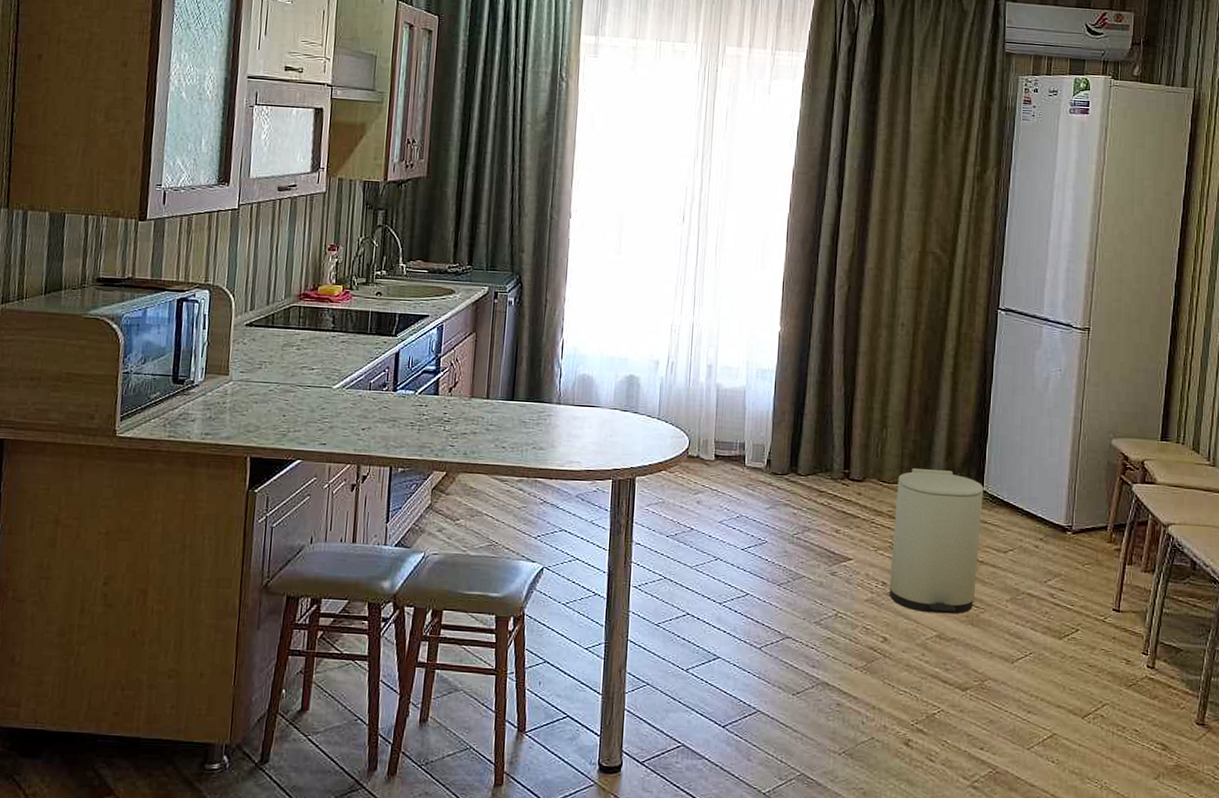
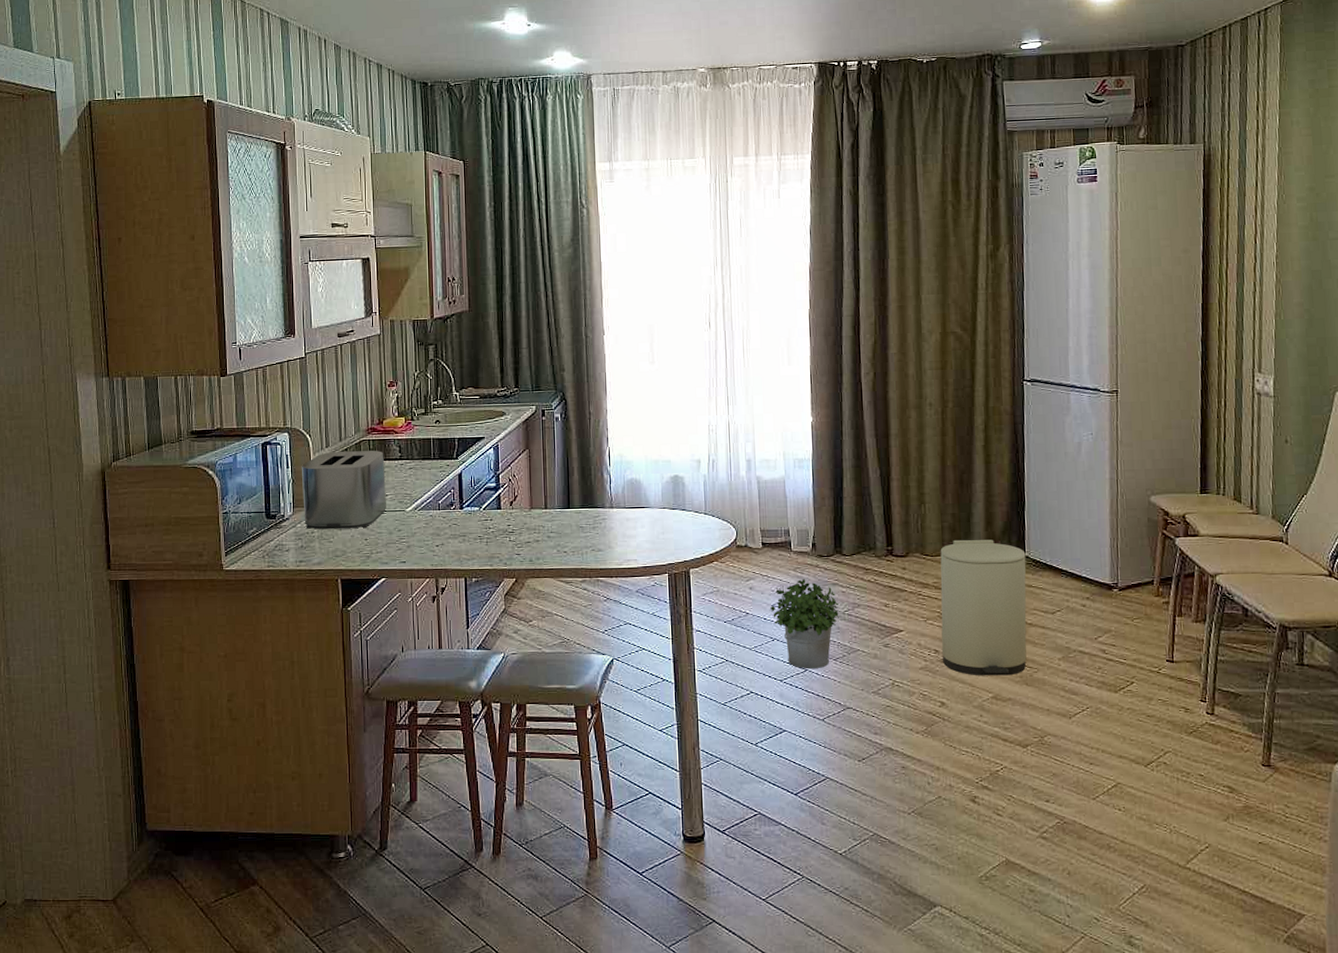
toaster: none [216,315,315,403] -> present [301,450,386,530]
potted plant: none [715,497,789,593] -> present [769,579,840,668]

